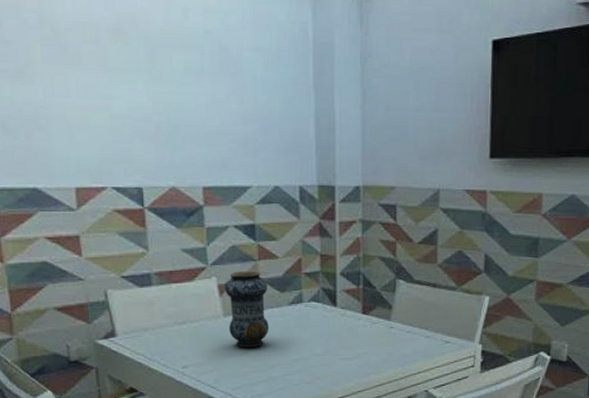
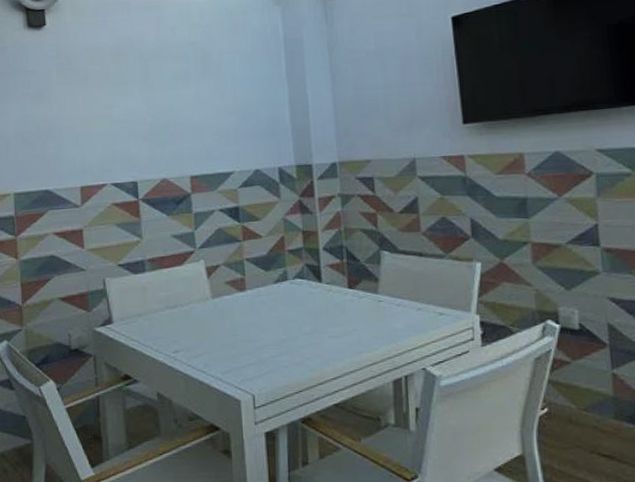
vase: present [224,270,269,348] -> none [212,251,256,330]

